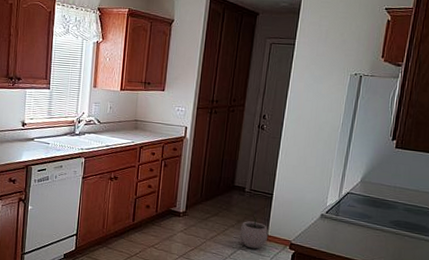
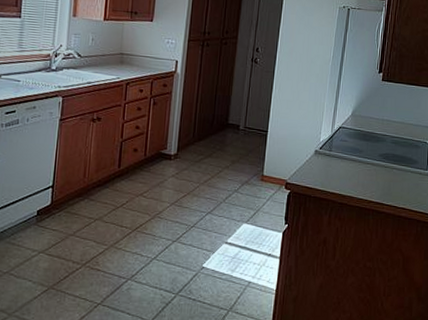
plant pot: present [239,216,268,249] -> none [234,155,263,191]

